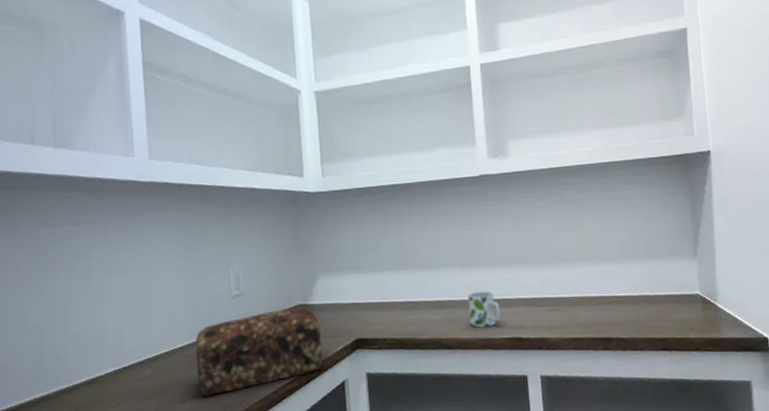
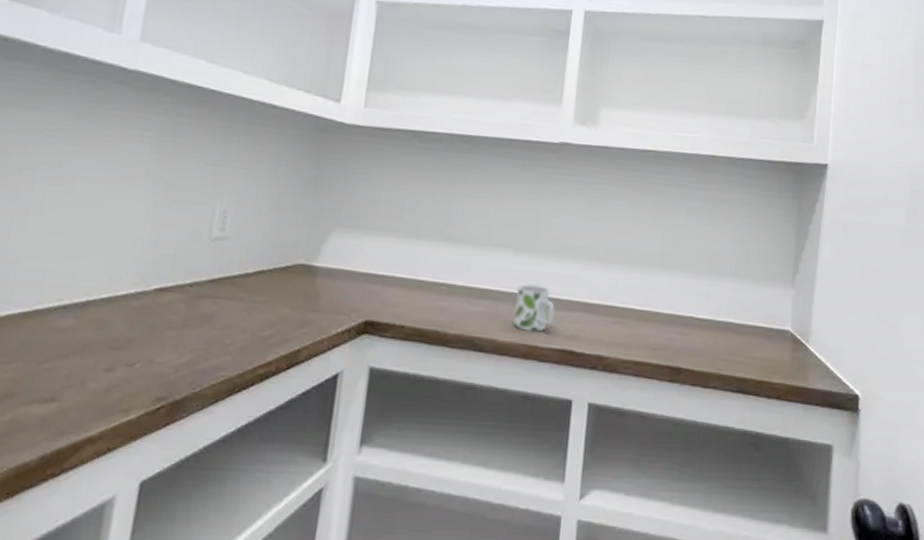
bread loaf: present [194,306,324,397] -> none [137,265,321,368]

